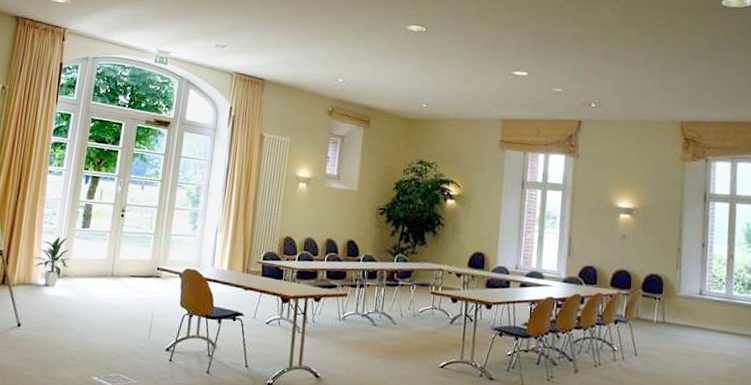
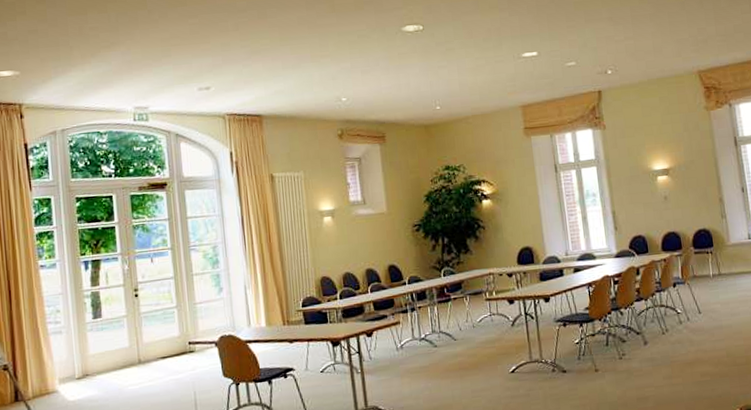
indoor plant: present [33,237,72,286] -> none [45,333,90,391]

